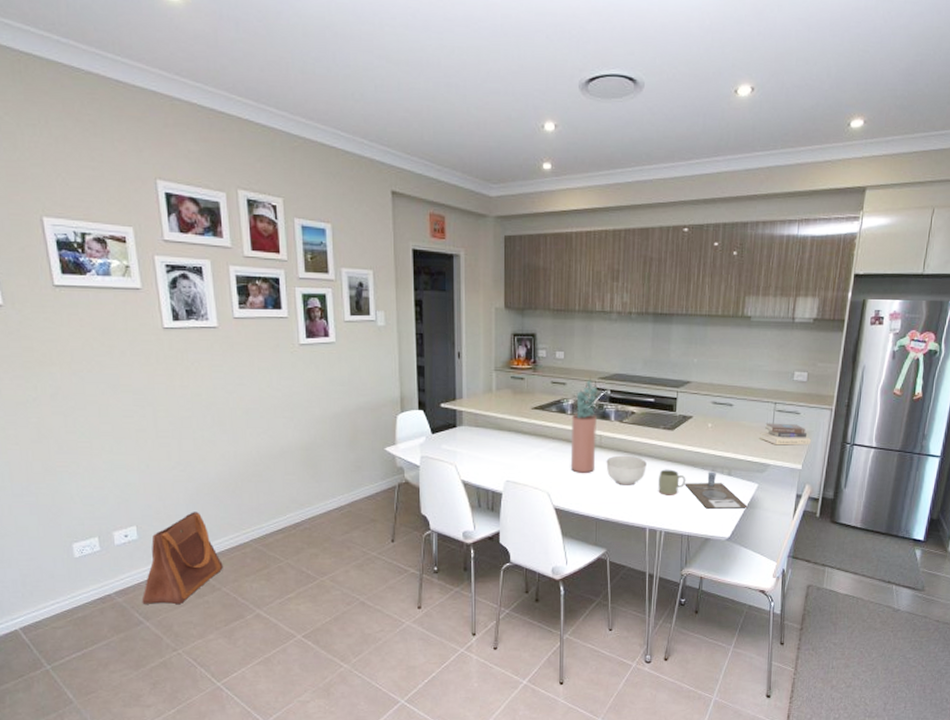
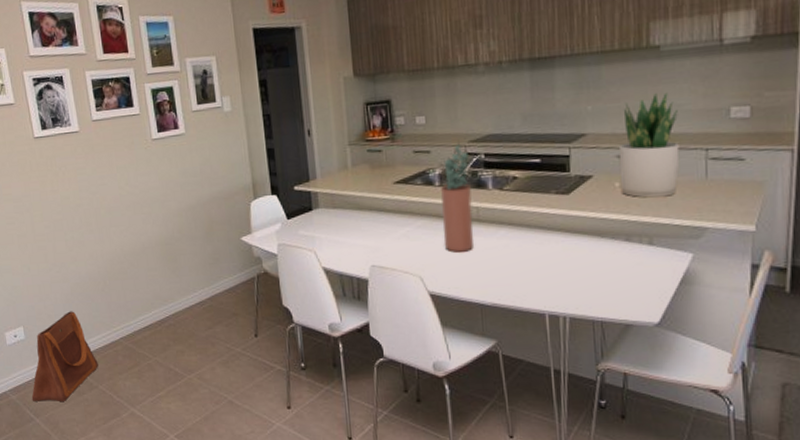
bowl: present [606,455,647,486] -> none [487,228,539,264]
mug: present [658,469,686,495] -> none [555,241,592,273]
place setting: present [685,472,748,509] -> none [590,241,681,288]
planter: none [712,354,758,438] -> present [618,92,680,198]
books: present [760,423,811,446] -> none [689,173,765,203]

